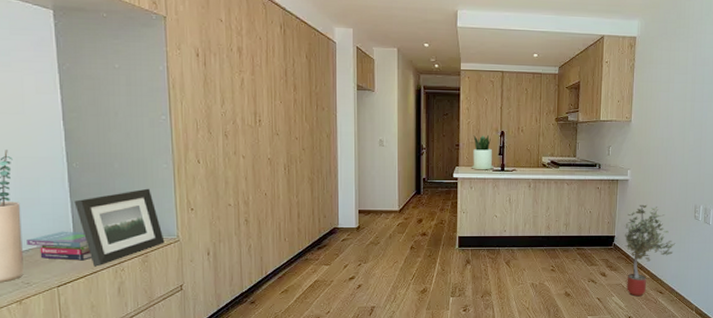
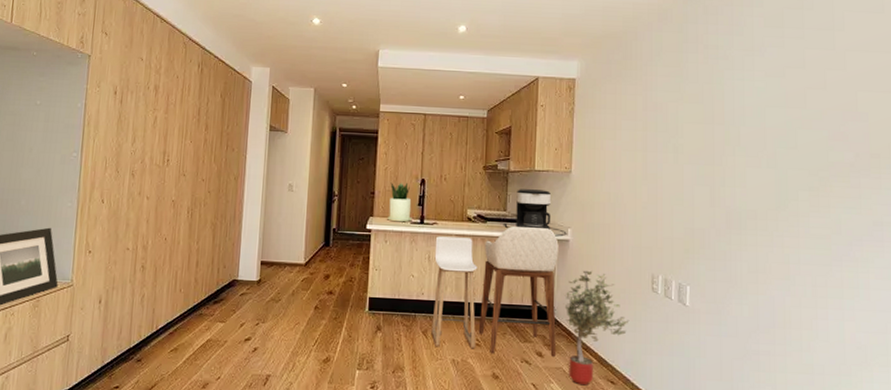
bar stool: none [513,181,552,274] -> present [431,236,478,349]
bar stool: none [553,170,620,276] -> present [478,226,559,358]
coffee maker: none [573,137,627,177] -> present [503,189,567,237]

